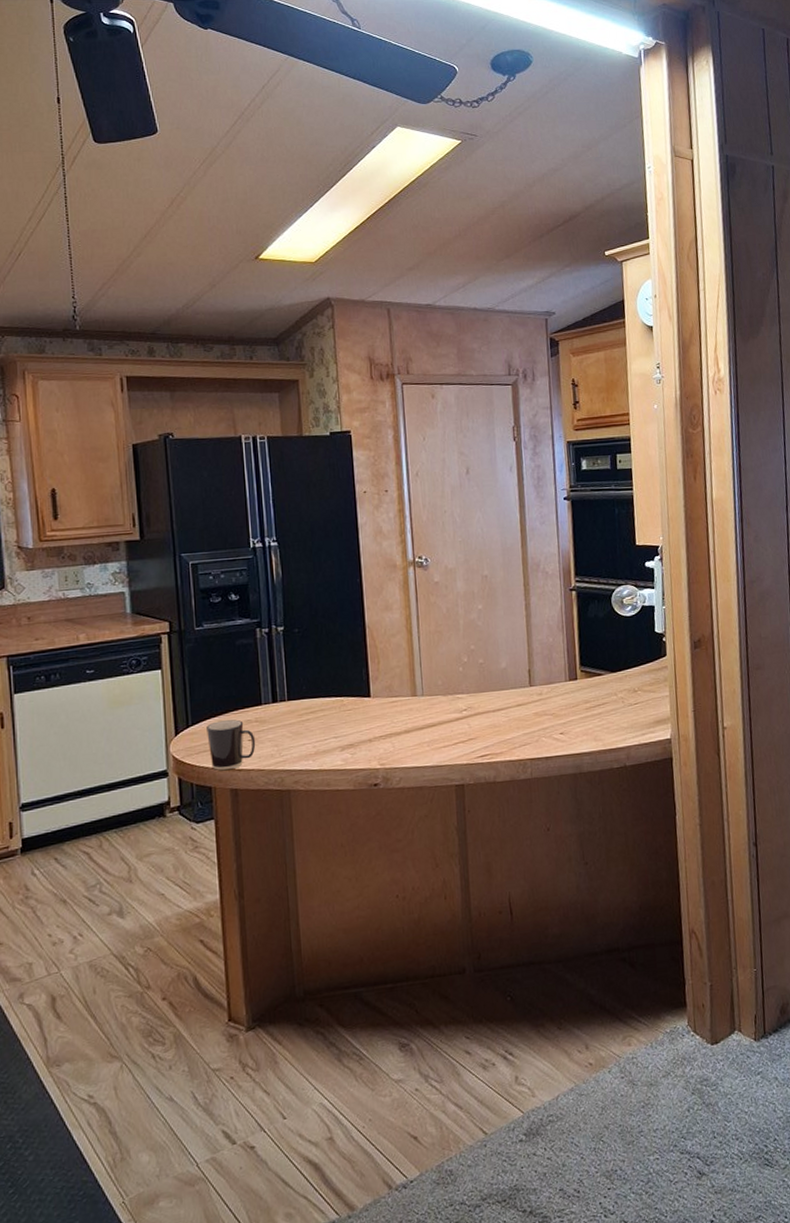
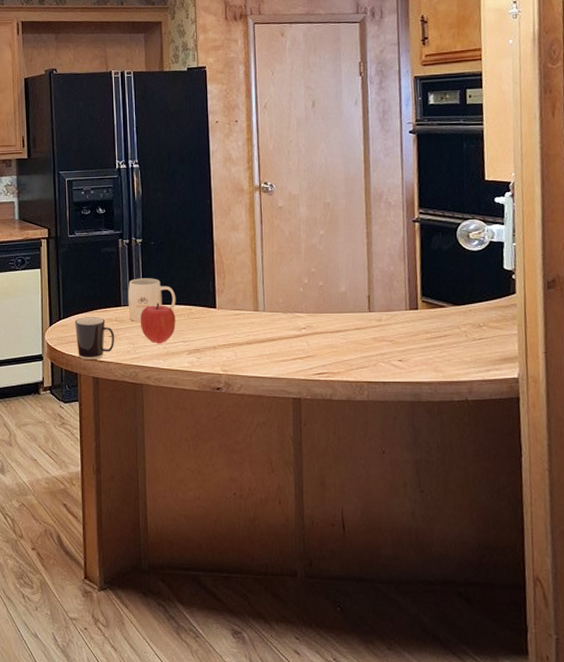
mug: none [269,669,326,722] -> present [127,278,176,323]
fruit: none [284,697,326,743] -> present [140,303,176,344]

